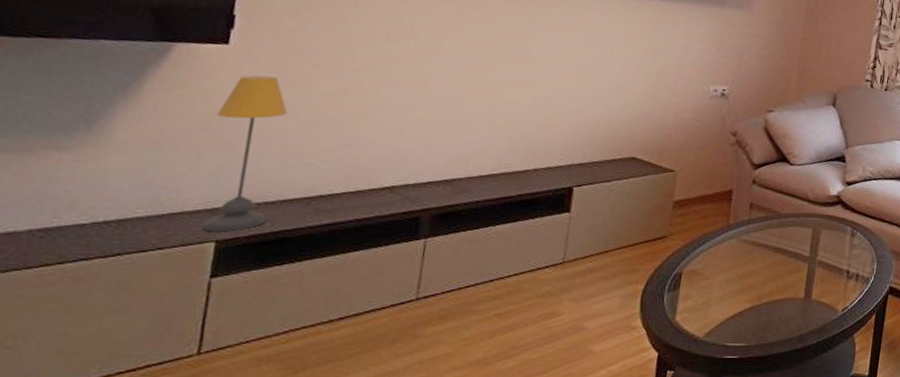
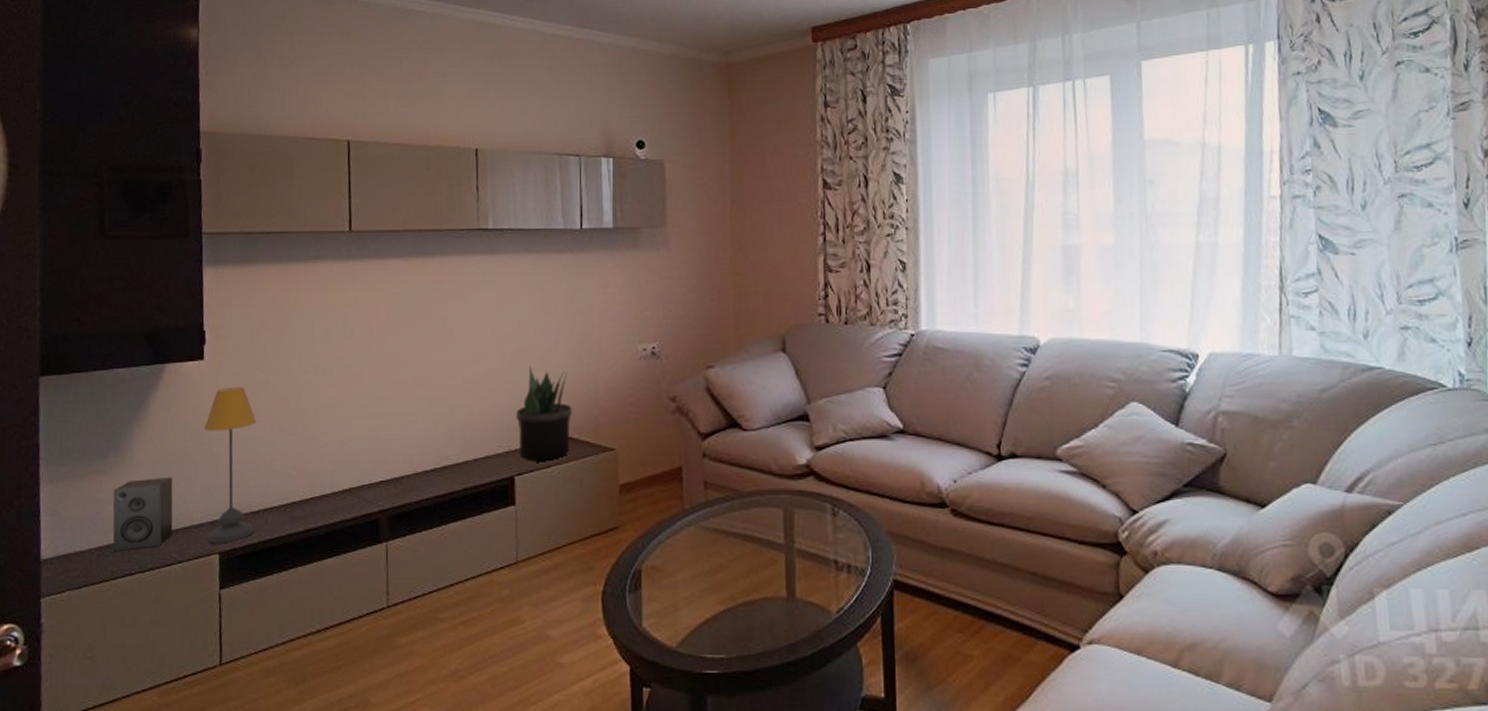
speaker: none [64,159,165,235] -> present [112,476,173,552]
planter: none [582,92,642,177] -> present [516,366,572,462]

